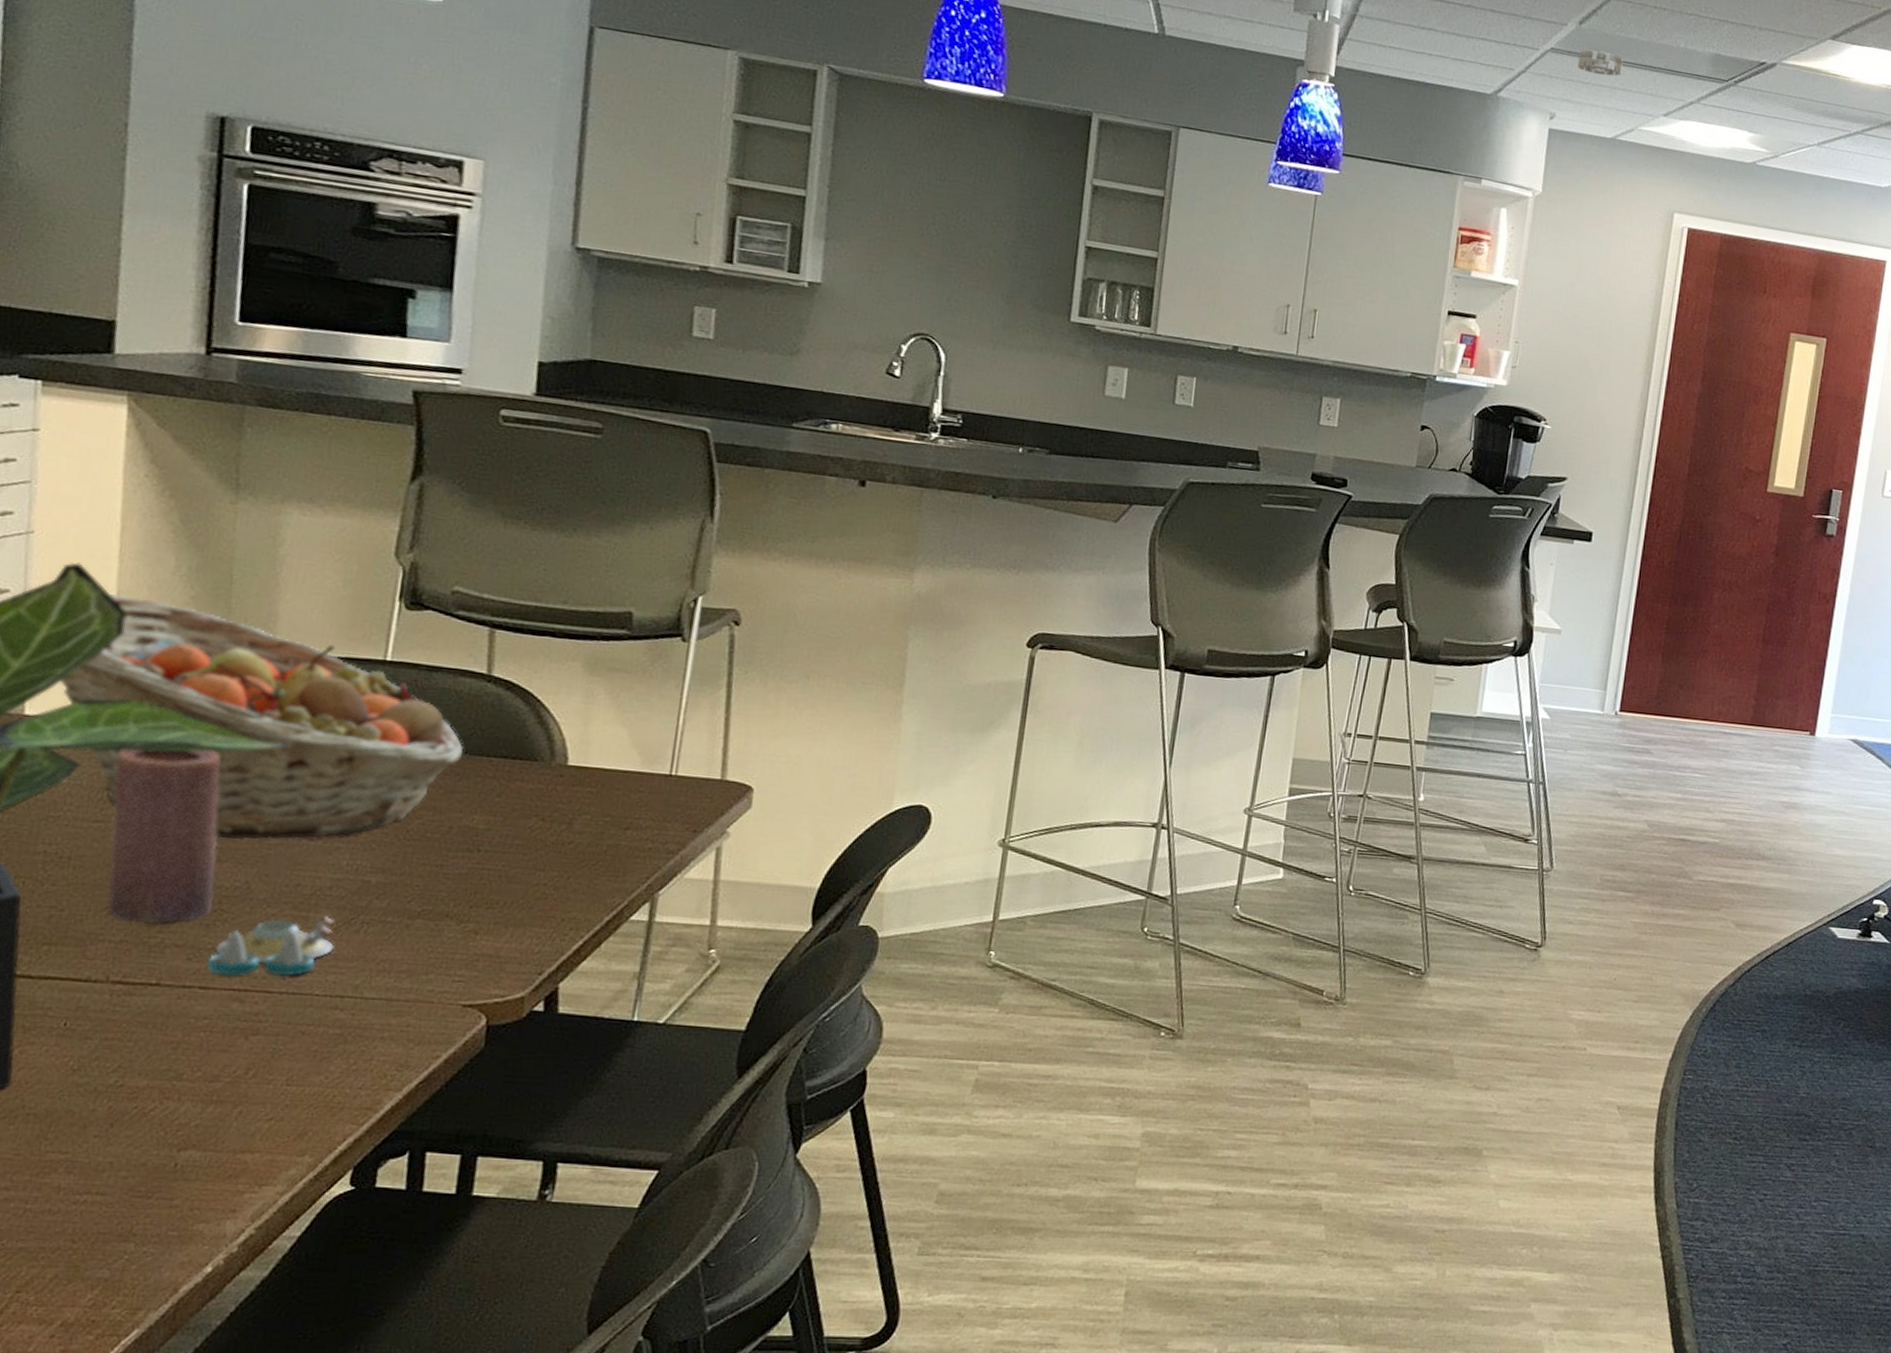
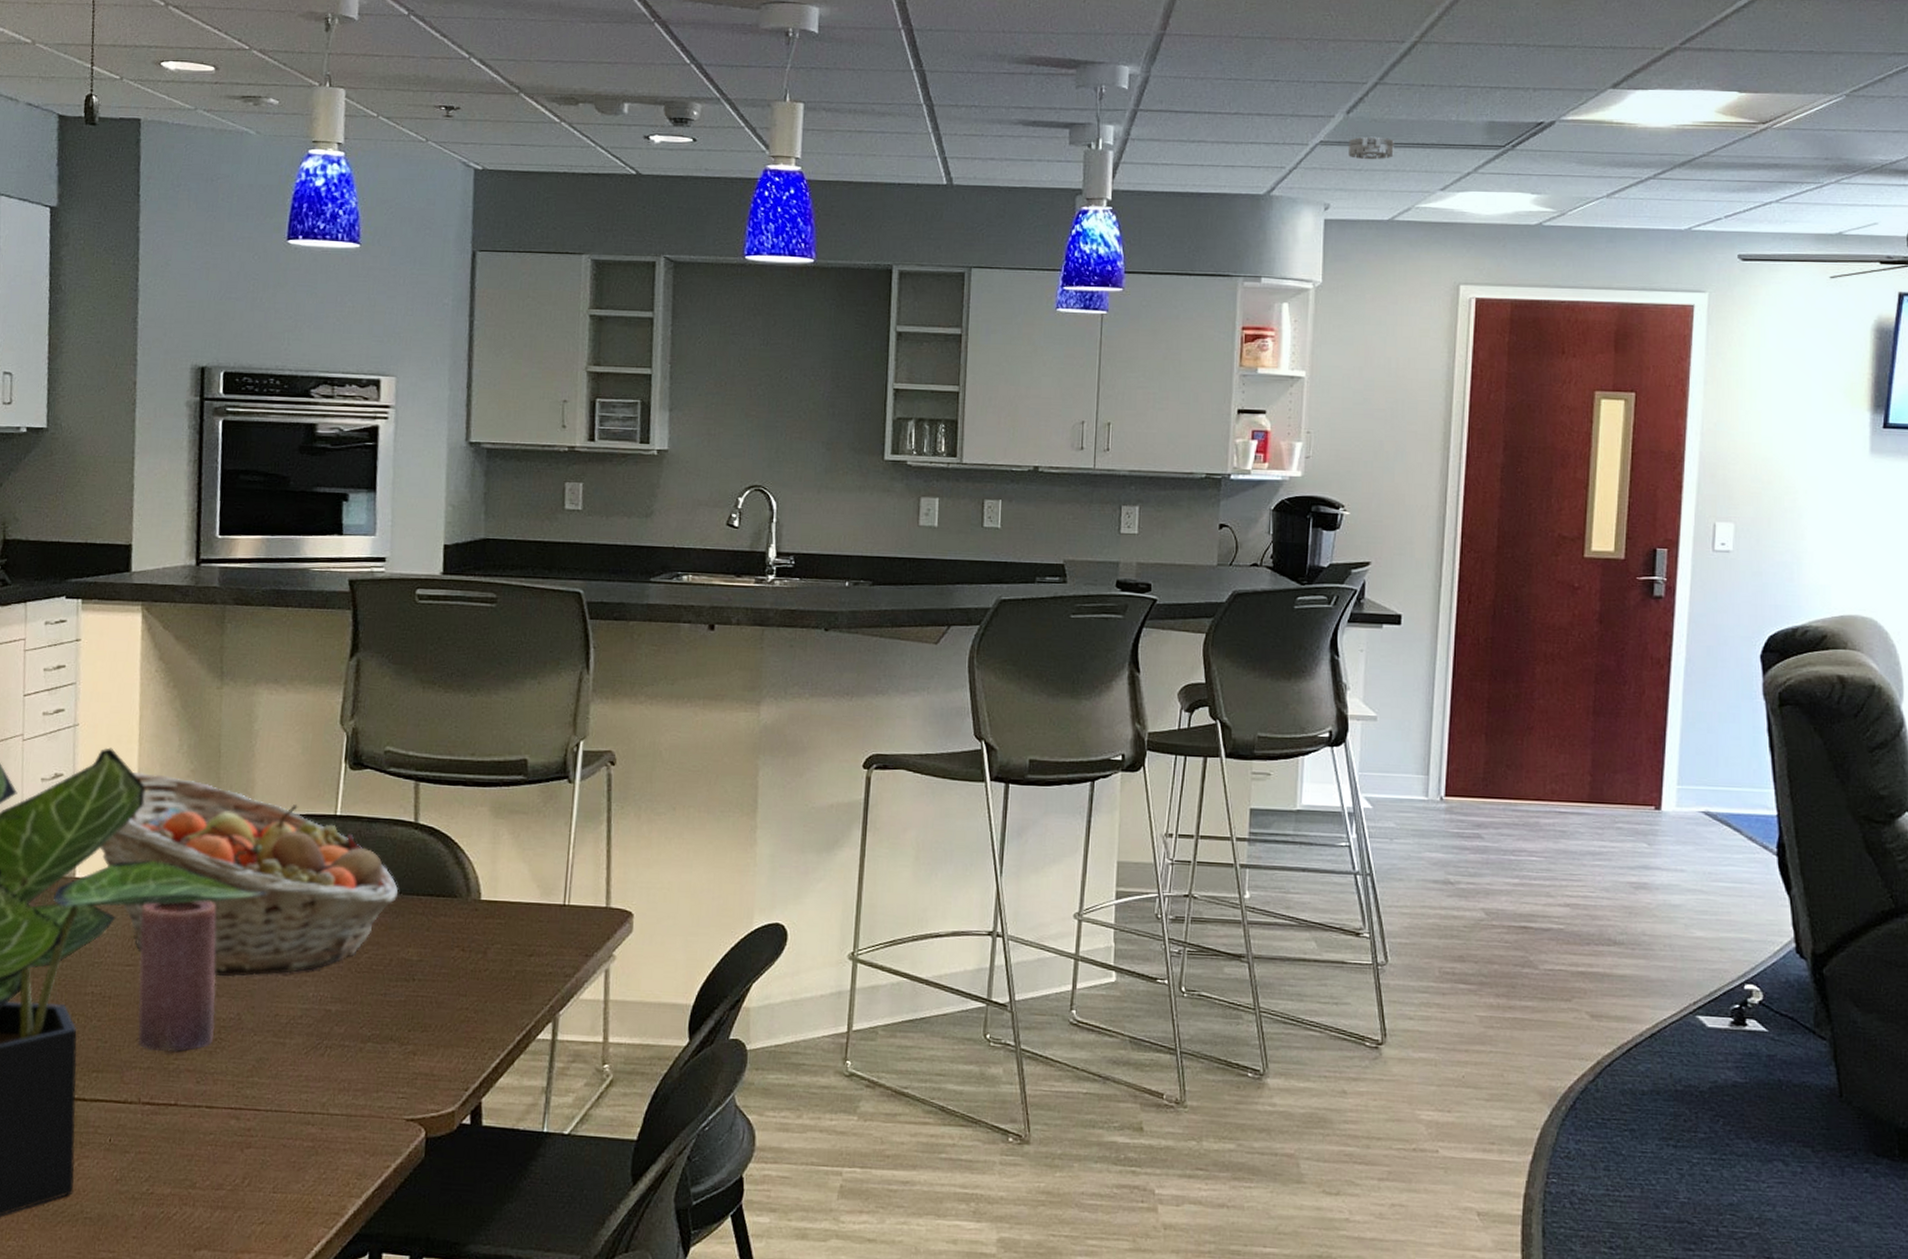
salt and pepper shaker set: present [206,916,334,976] -> none [211,1042,305,1095]

